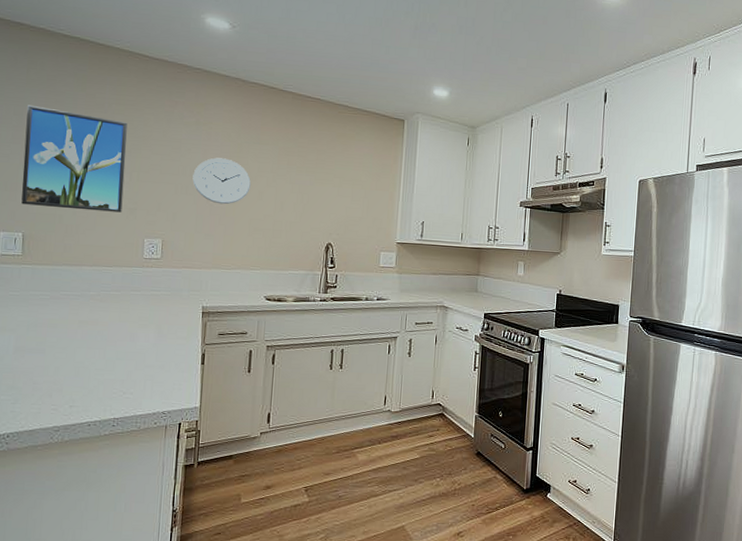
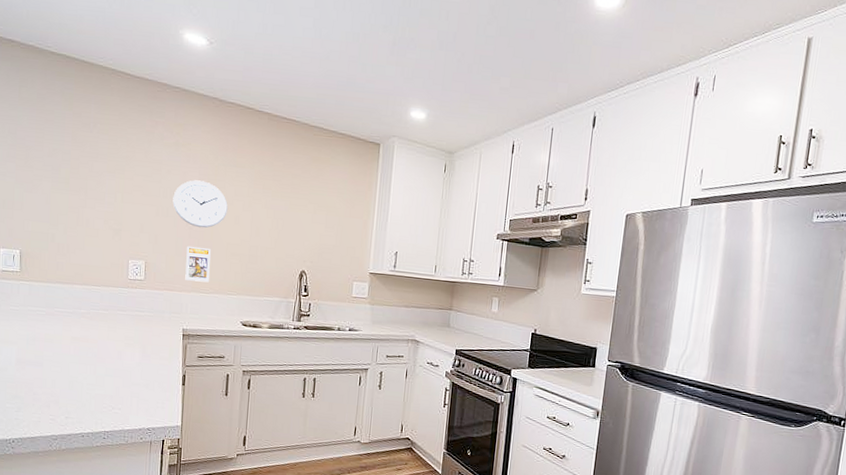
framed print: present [21,105,128,213] -> none [18,123,112,233]
trading card display case: none [205,222,233,259] -> present [185,245,211,283]

